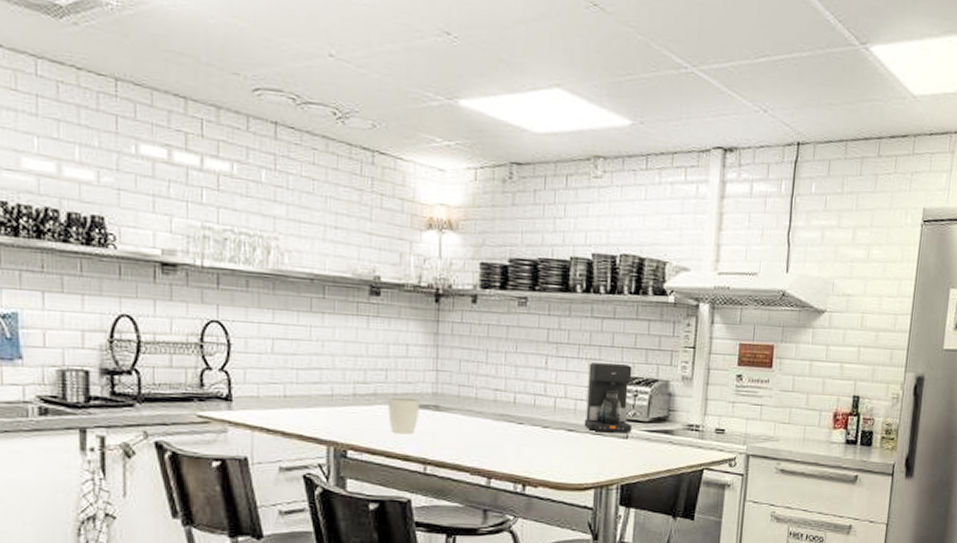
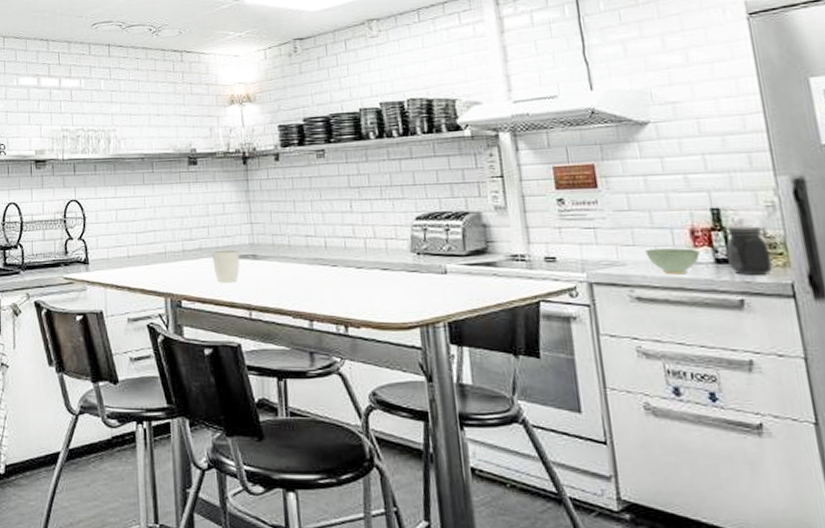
coffee maker: present [584,363,633,434] -> none [394,200,450,269]
bowl: none [796,427,837,452] -> present [645,248,701,275]
jar: none [854,413,889,456] -> present [721,226,773,275]

